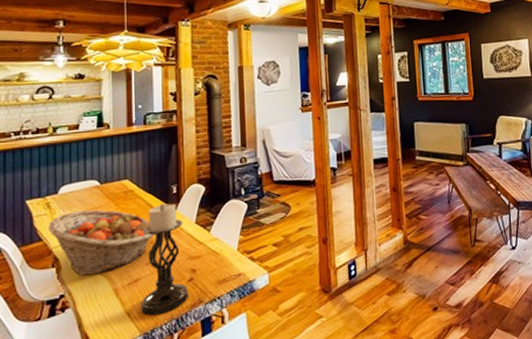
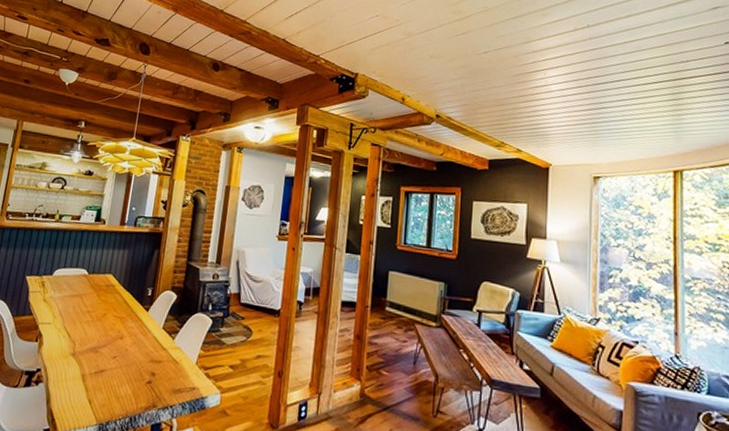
fruit basket: present [47,209,155,276] -> none [38,294,126,357]
candle holder: present [141,203,188,316] -> none [101,303,152,410]

